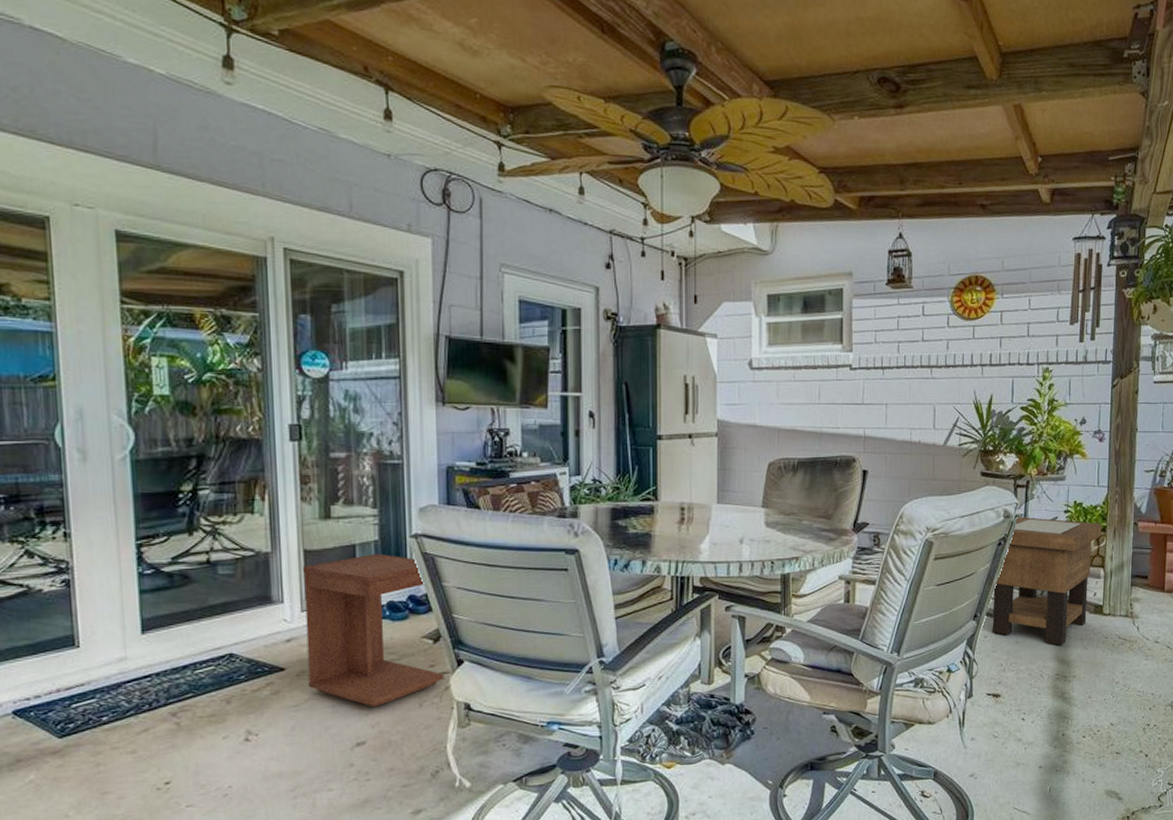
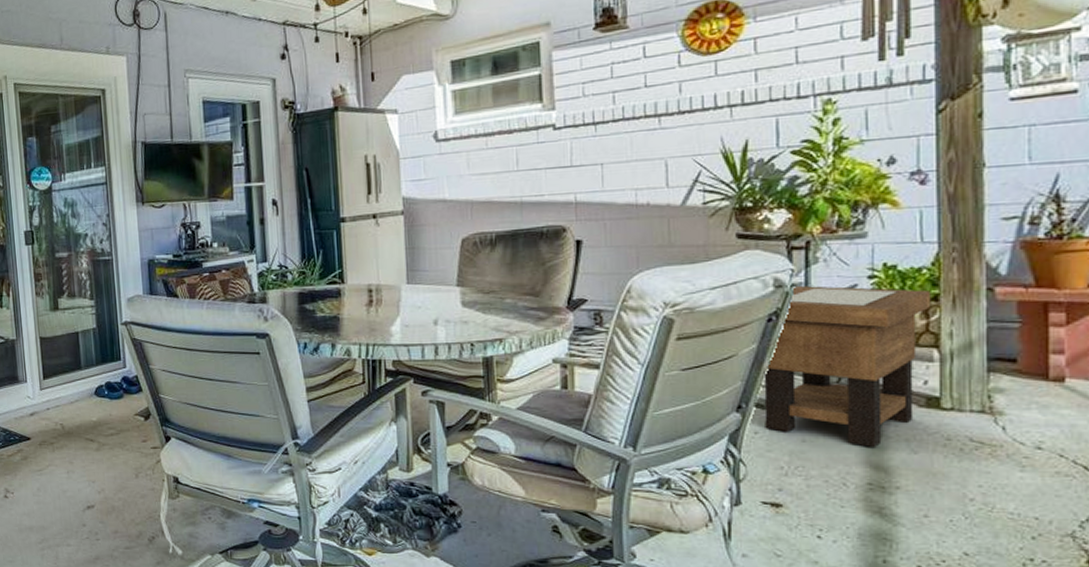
side table: present [302,553,445,707] -> none [39,339,156,475]

